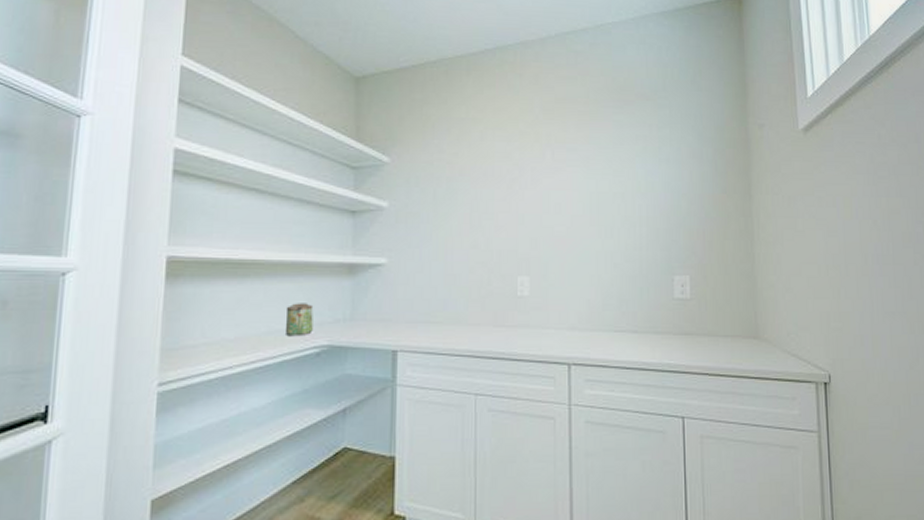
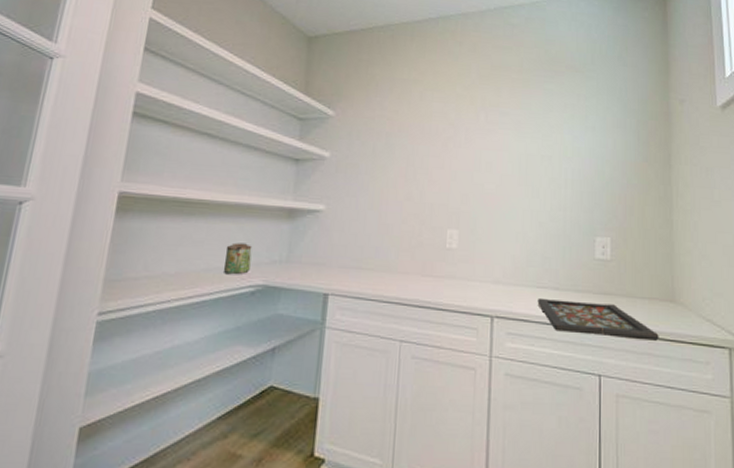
decorative tray: none [616,342,743,379] -> present [537,297,659,341]

